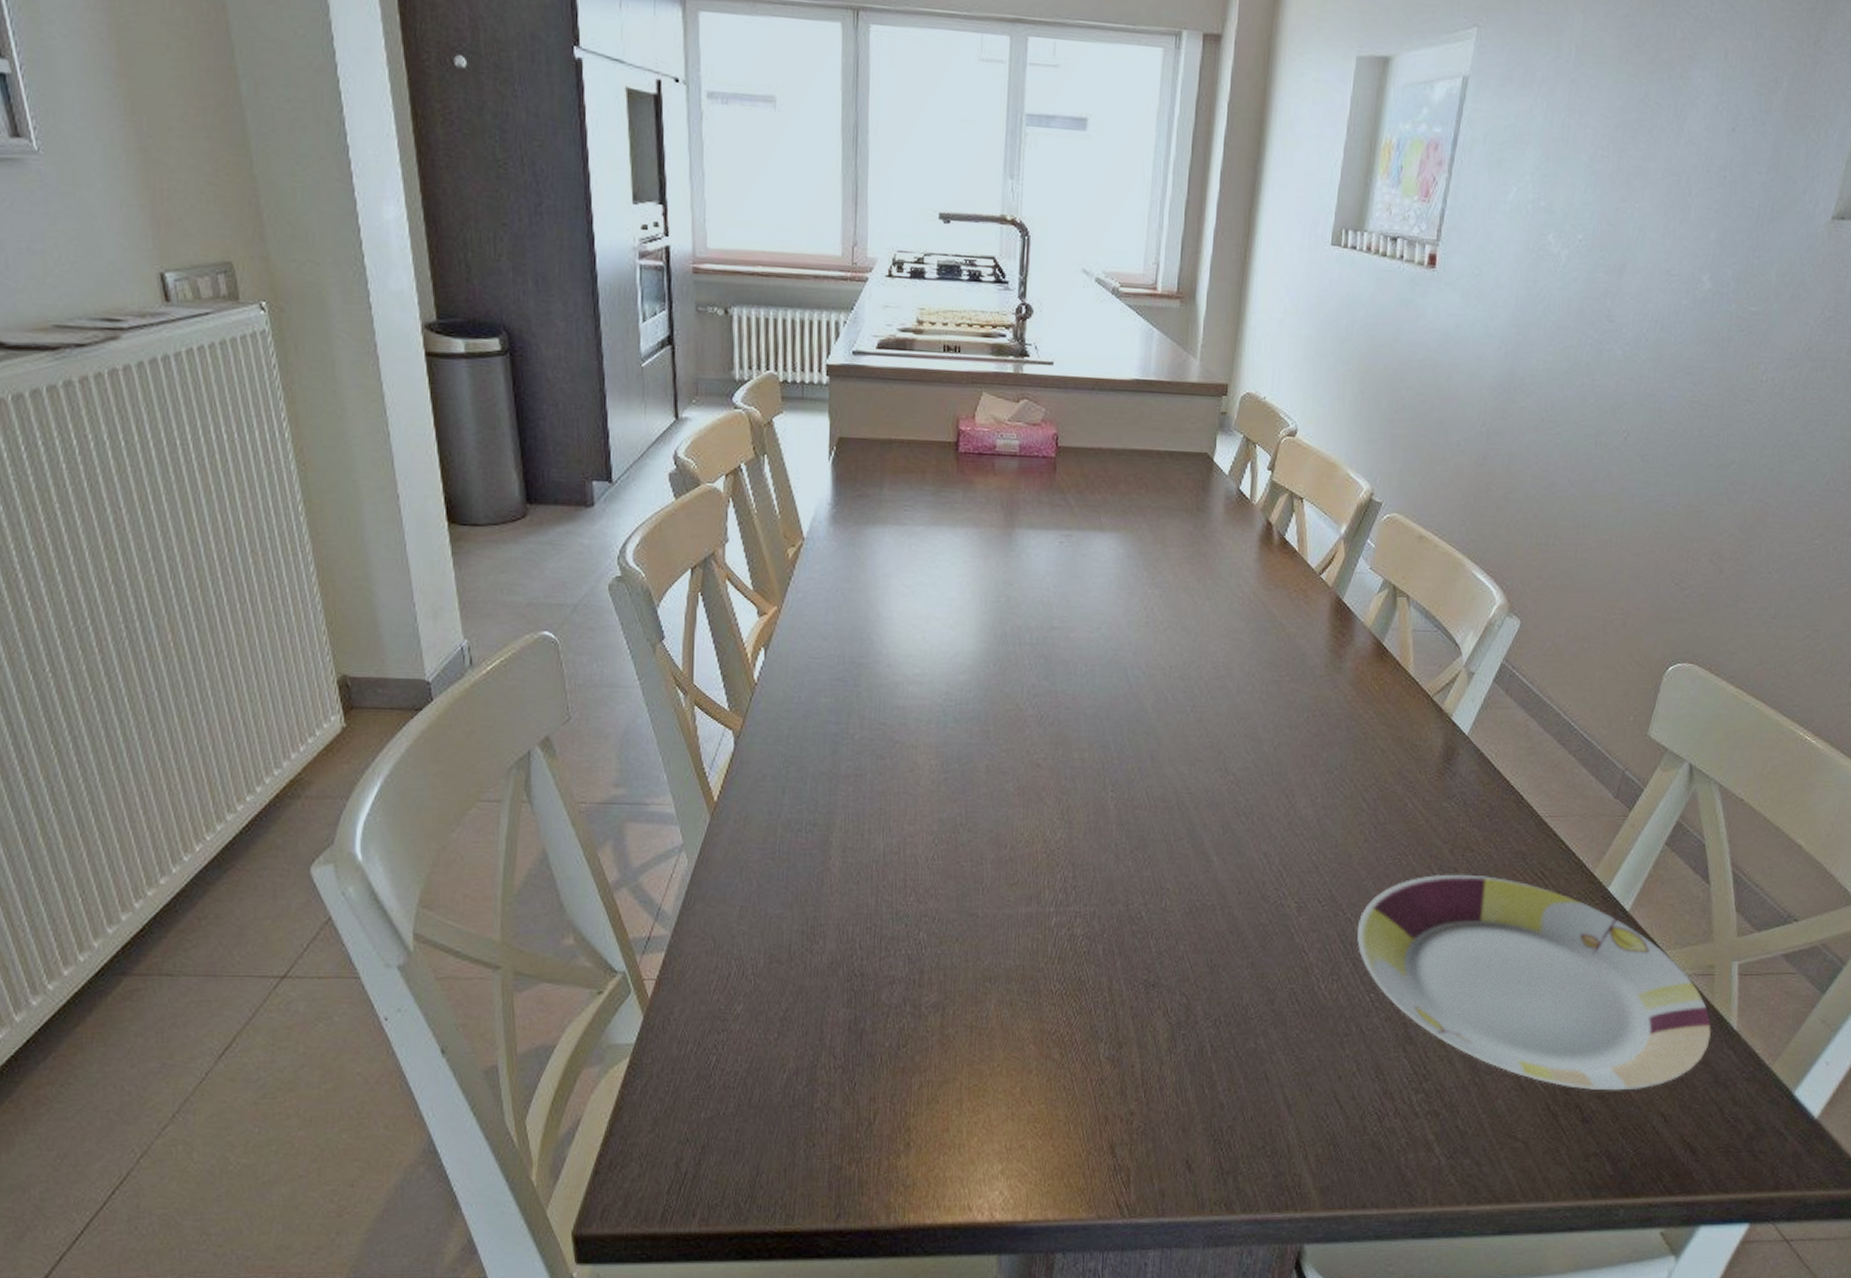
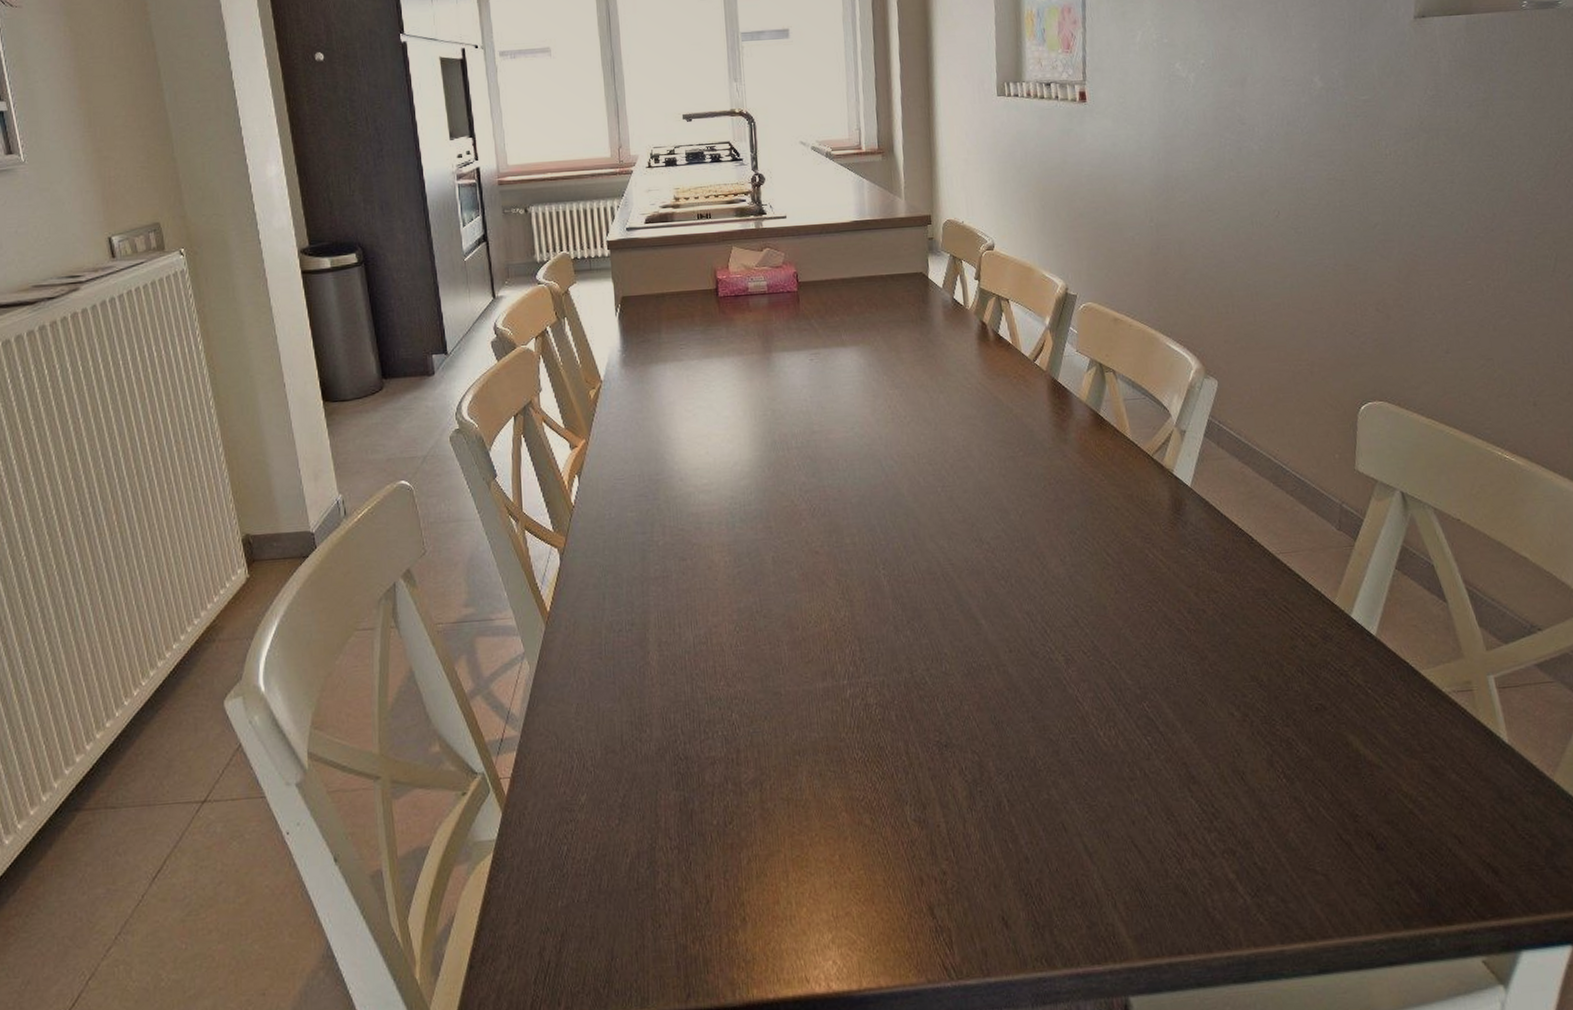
plate: present [1356,874,1711,1091] -> none [1123,614,1485,816]

